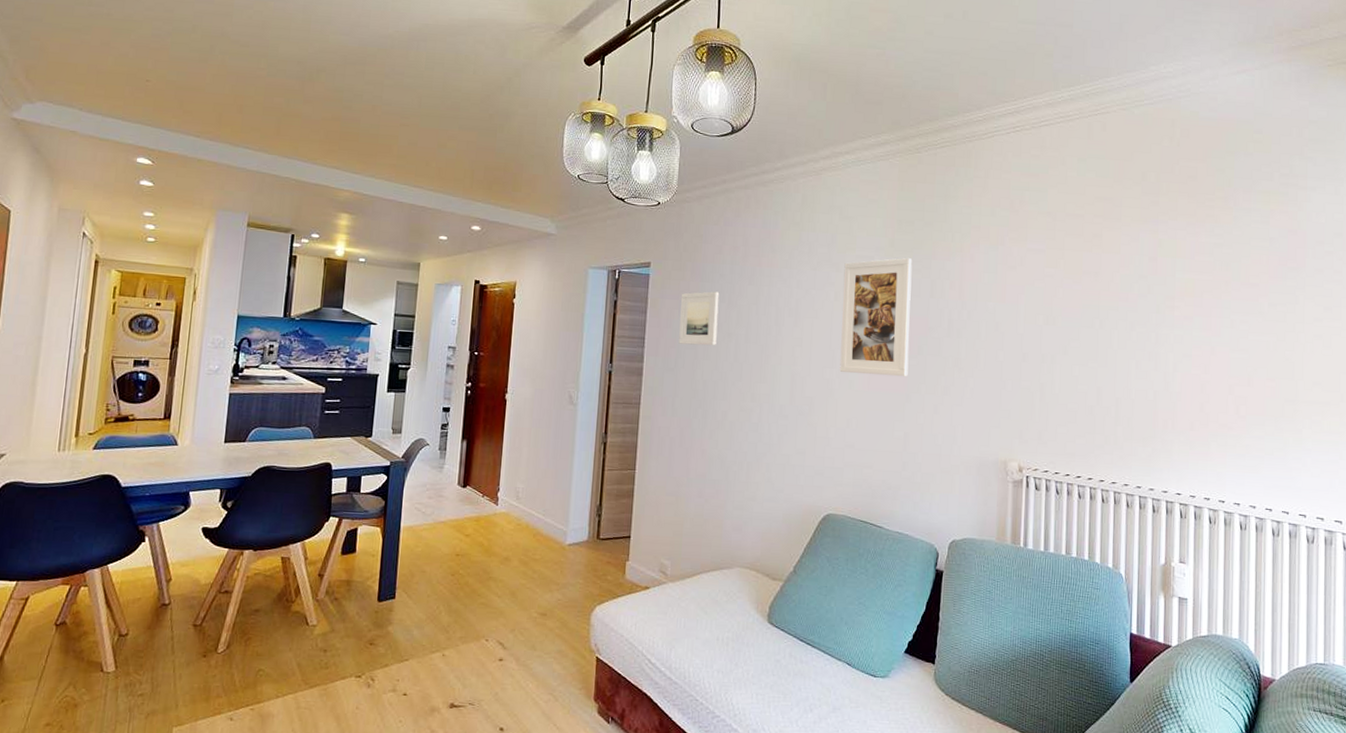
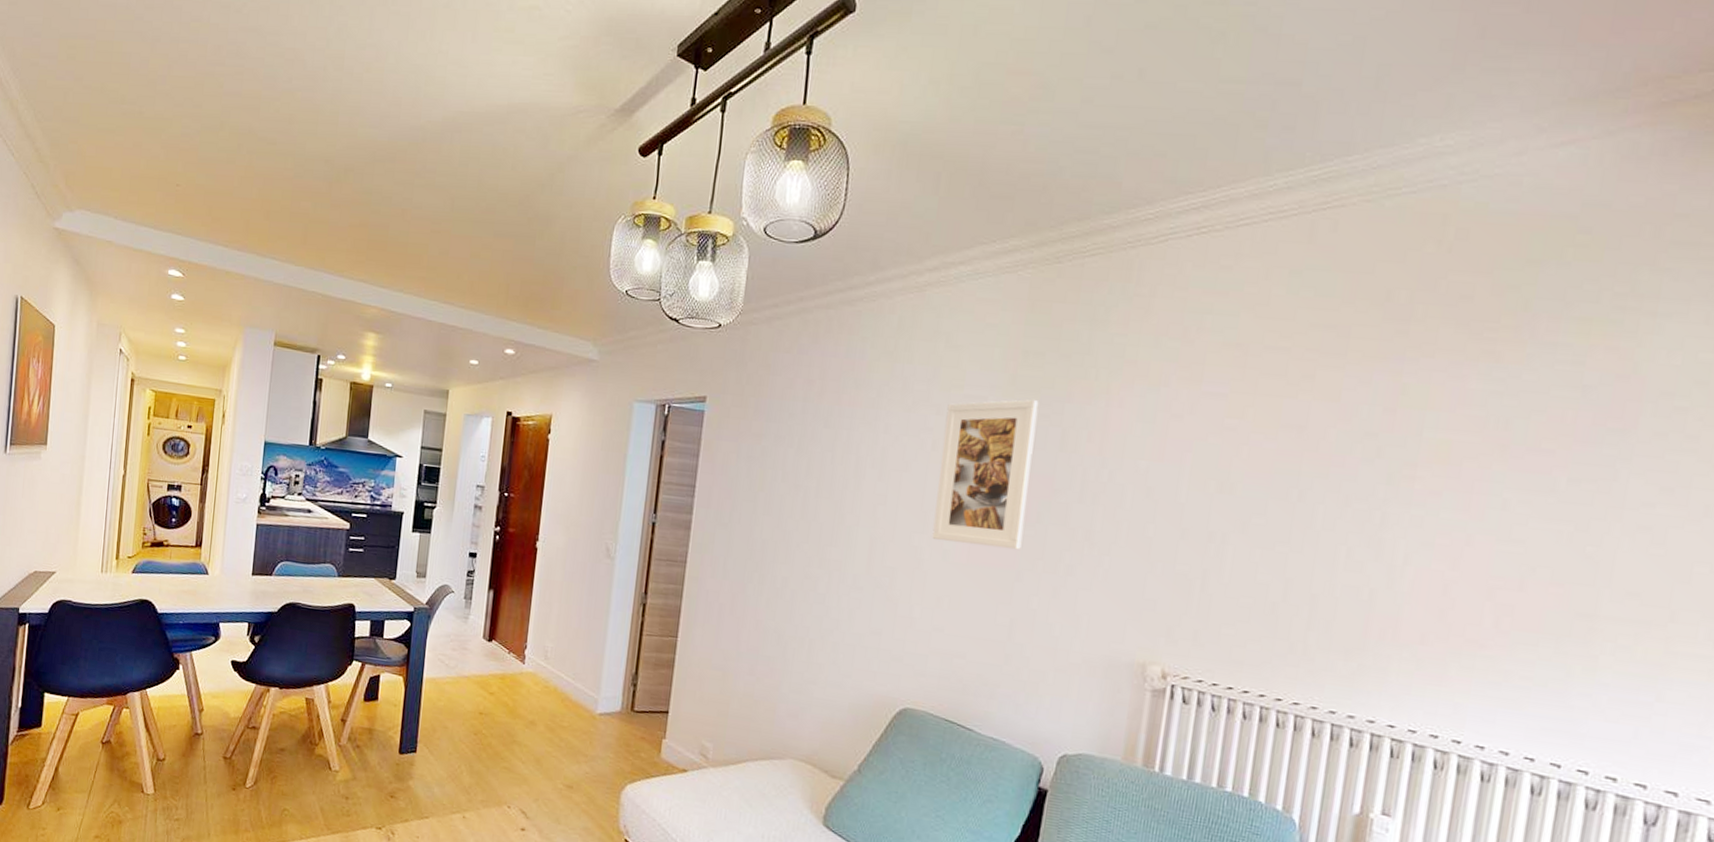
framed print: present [679,291,720,346] -> none [735,433,788,500]

